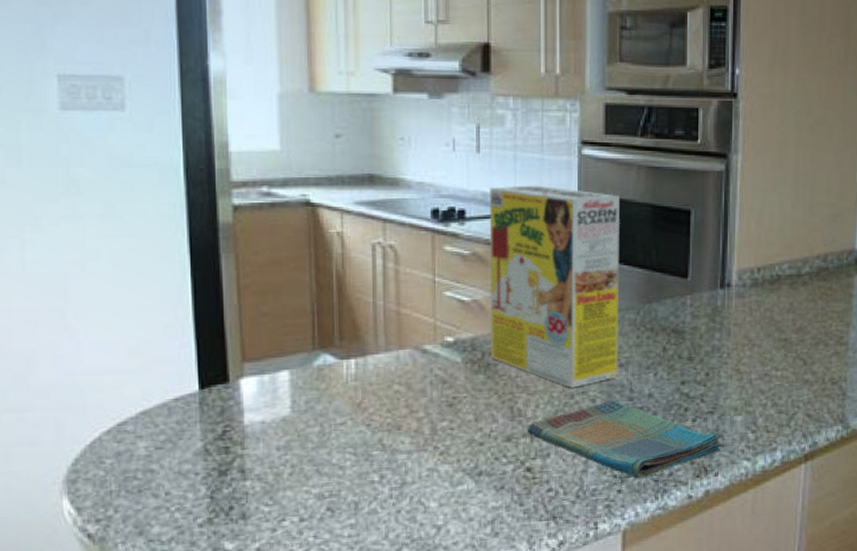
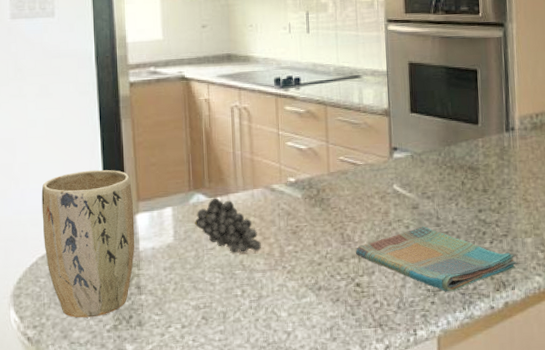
plant pot: none [106,319,238,510] -> present [41,169,135,318]
fruit: none [320,359,407,430] -> present [195,198,261,254]
cereal box: present [490,185,621,388] -> none [318,55,426,217]

